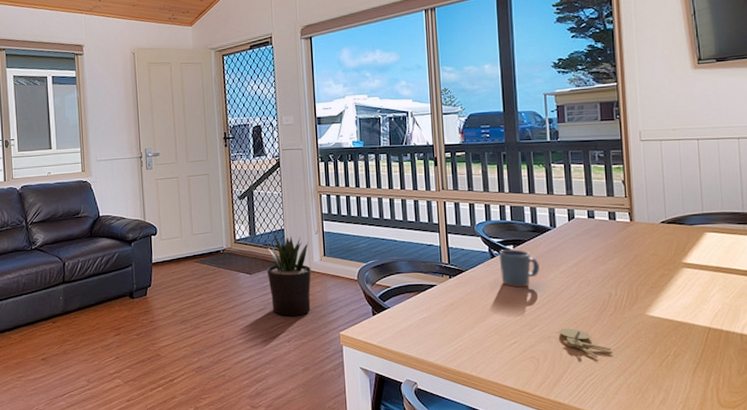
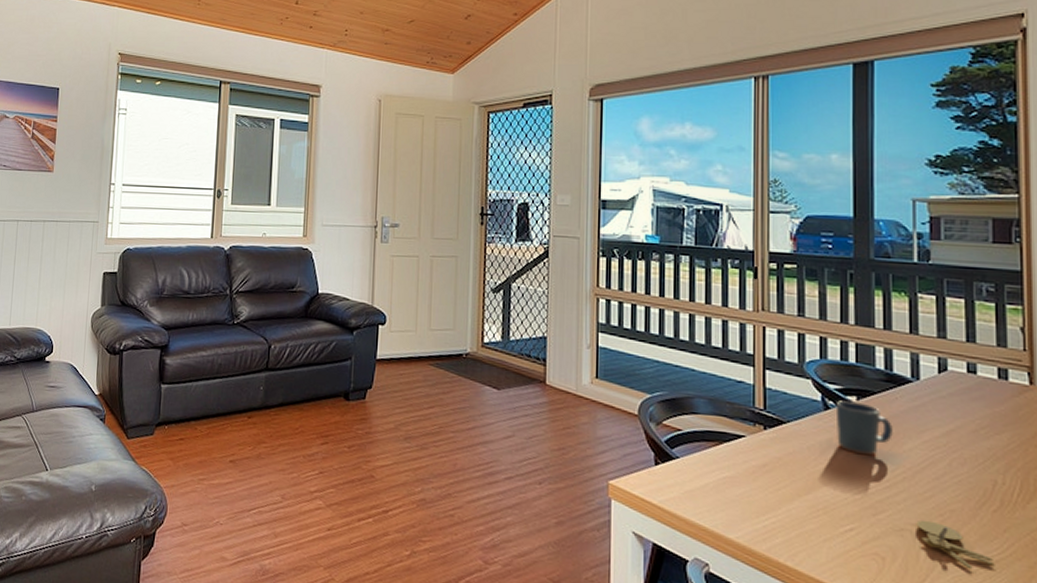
planter: present [266,232,311,317] -> none [519,339,577,452]

